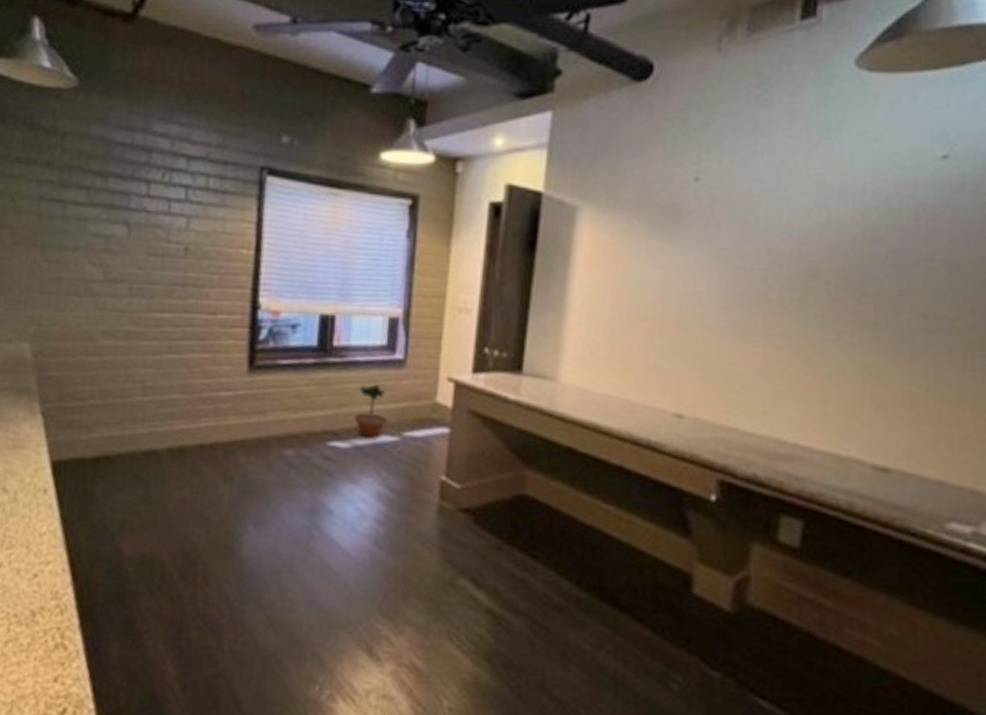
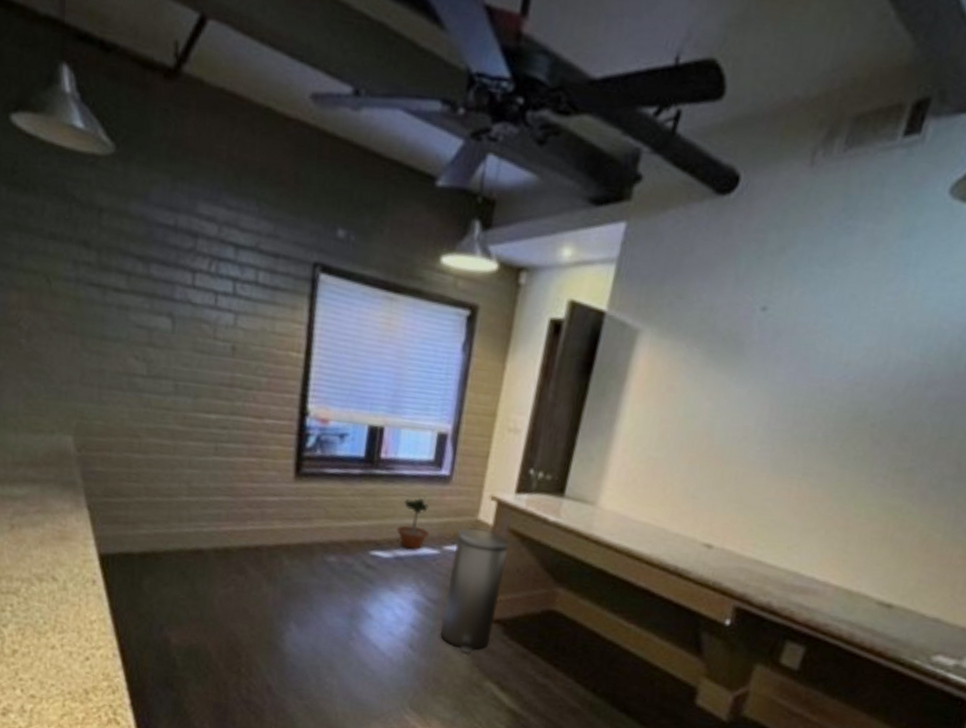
pedal bin: none [406,411,472,548] -> present [440,528,510,654]

